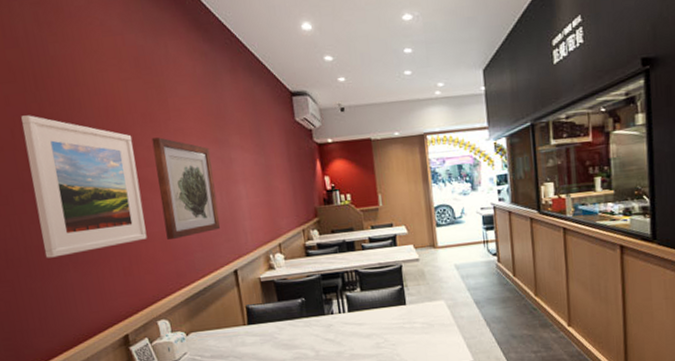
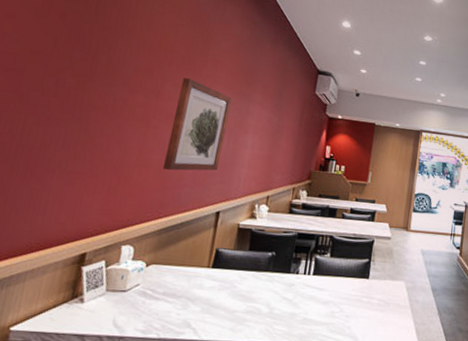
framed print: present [21,115,147,258] -> none [35,31,166,164]

